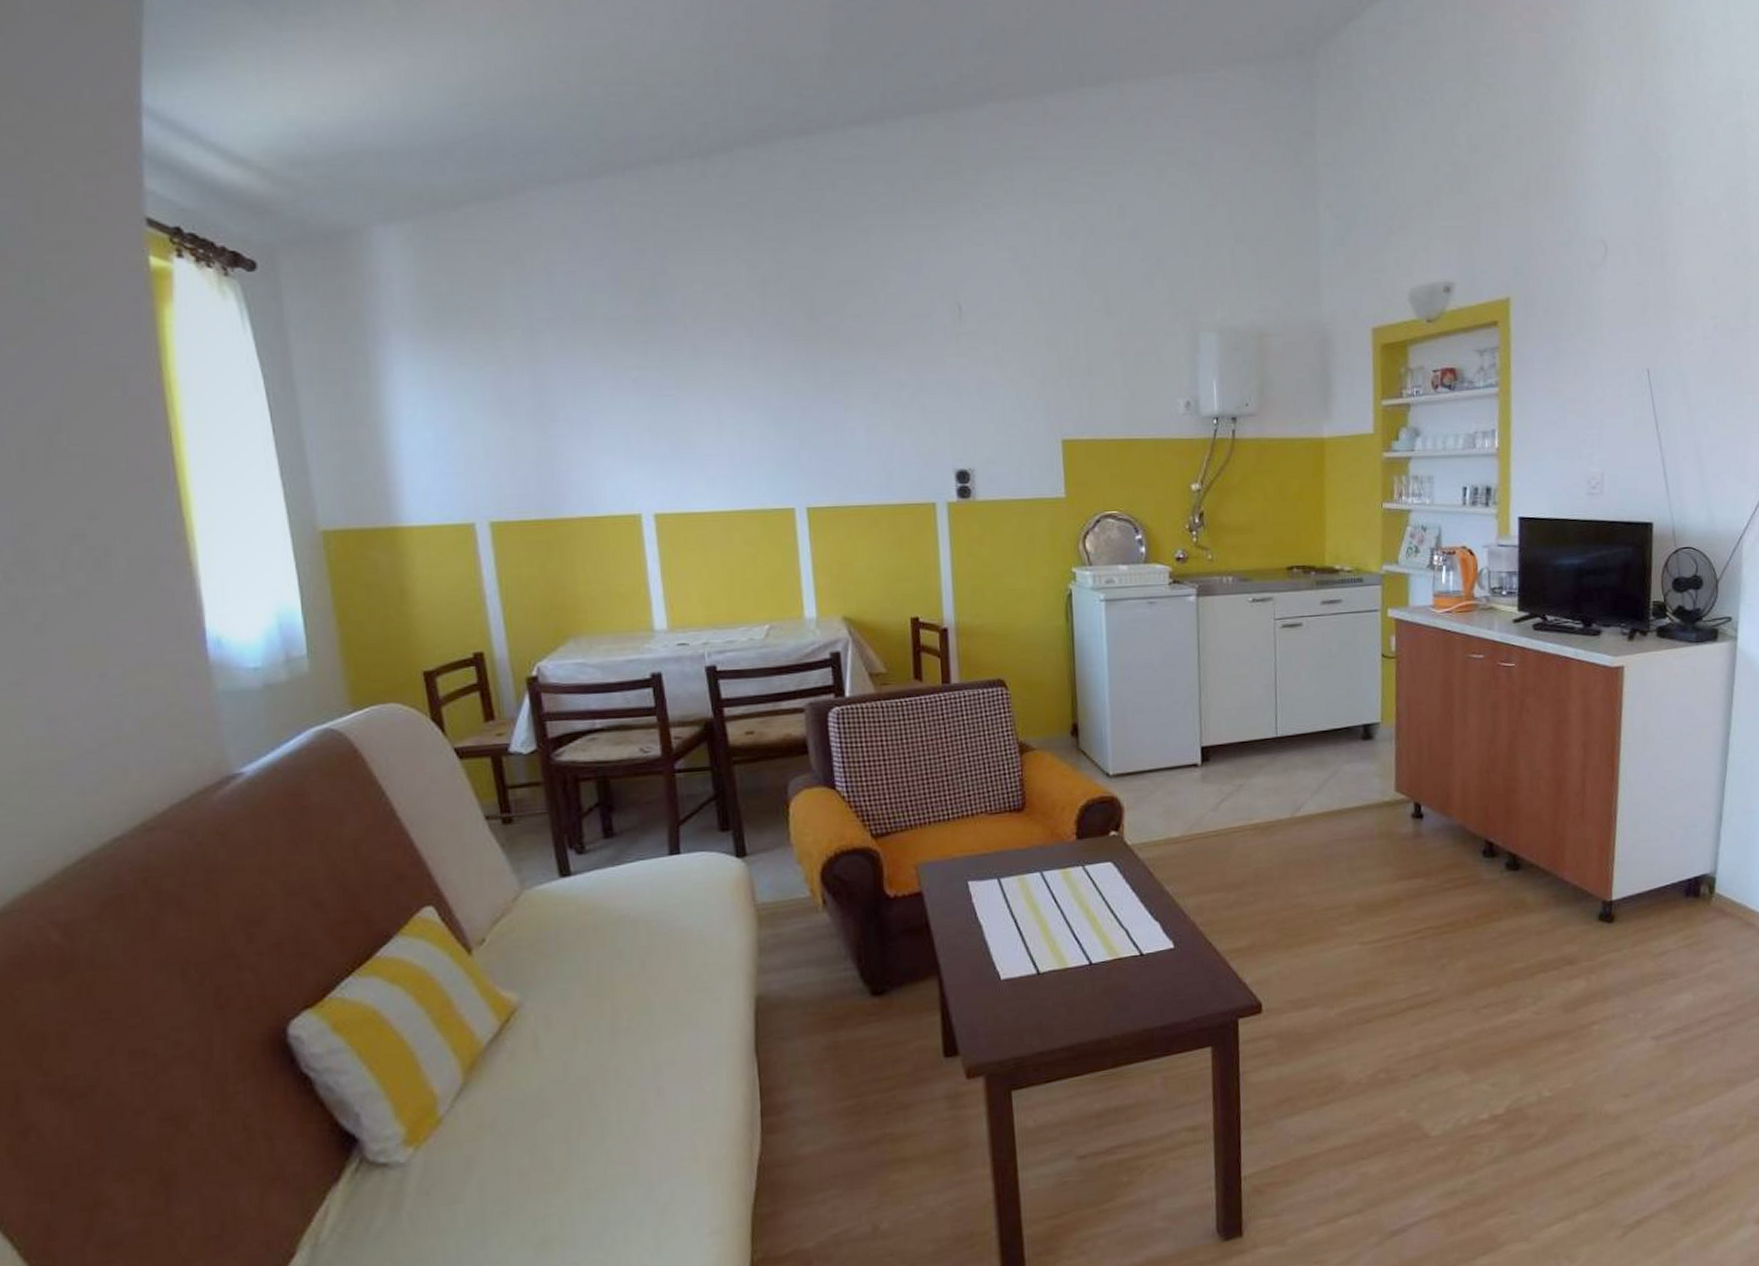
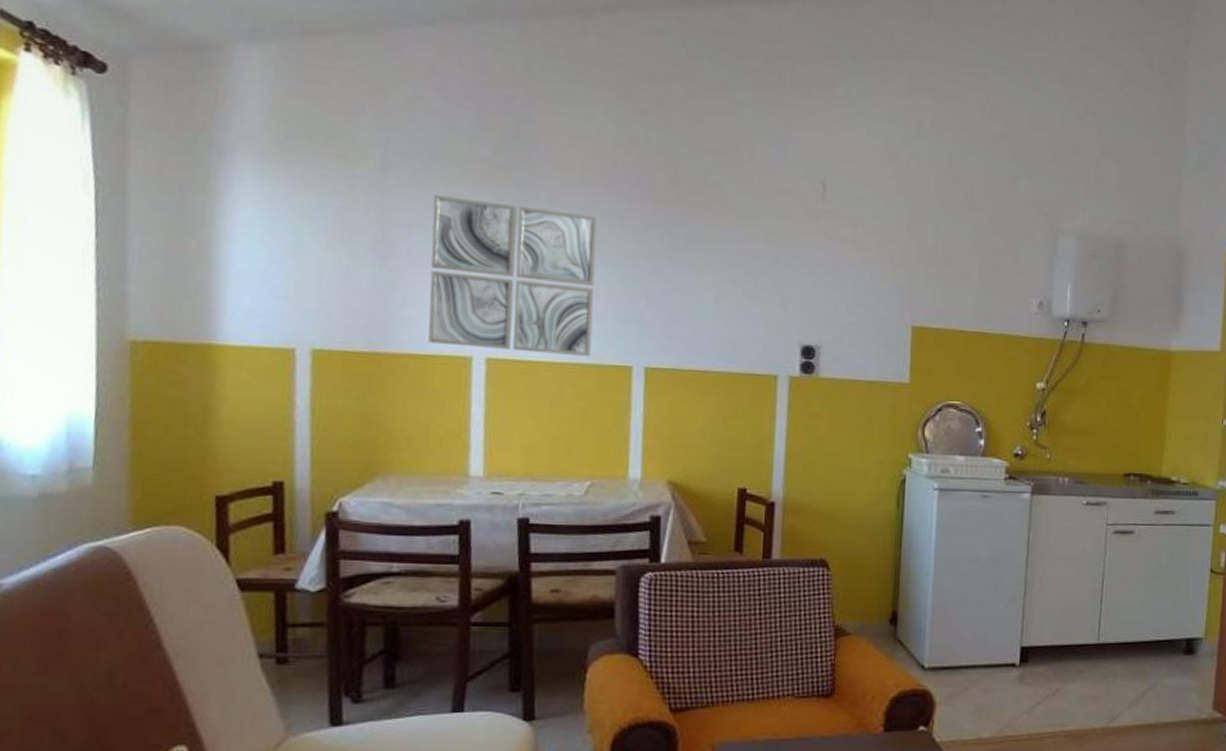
wall art: none [583,357,753,505] -> present [428,195,597,356]

